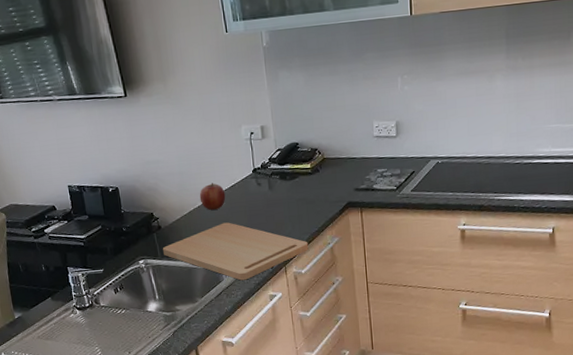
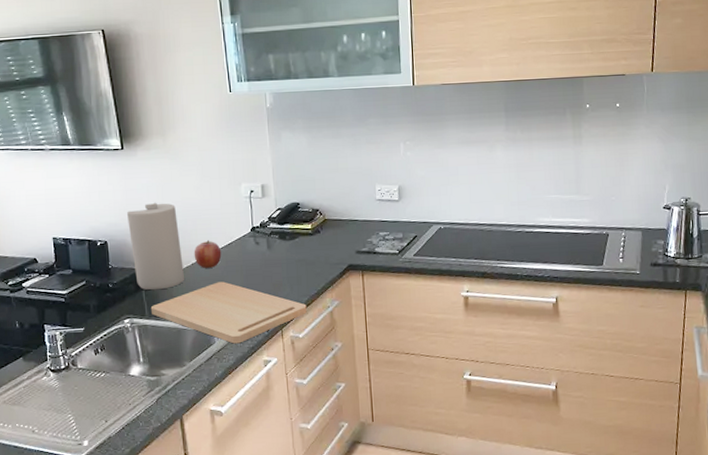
paper towel holder: none [135,147,192,233] -> present [127,202,184,291]

